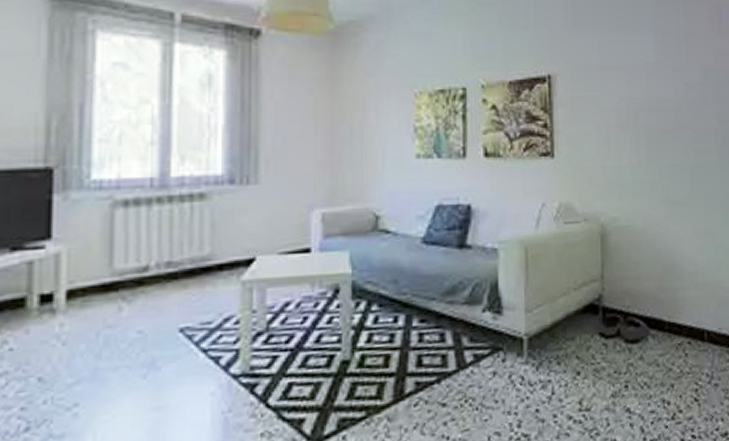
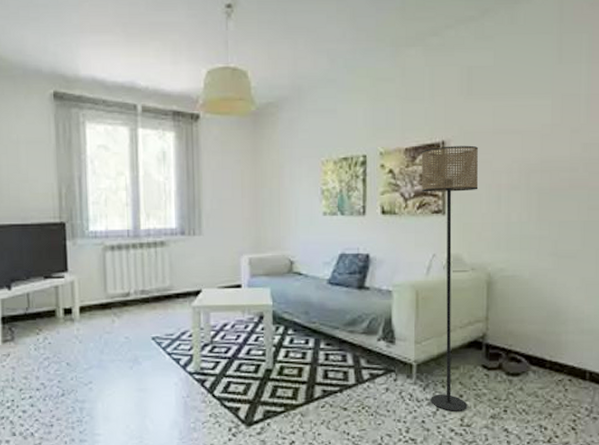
floor lamp: none [526,80,588,394] -> present [421,145,479,412]

